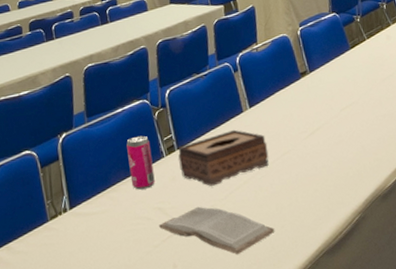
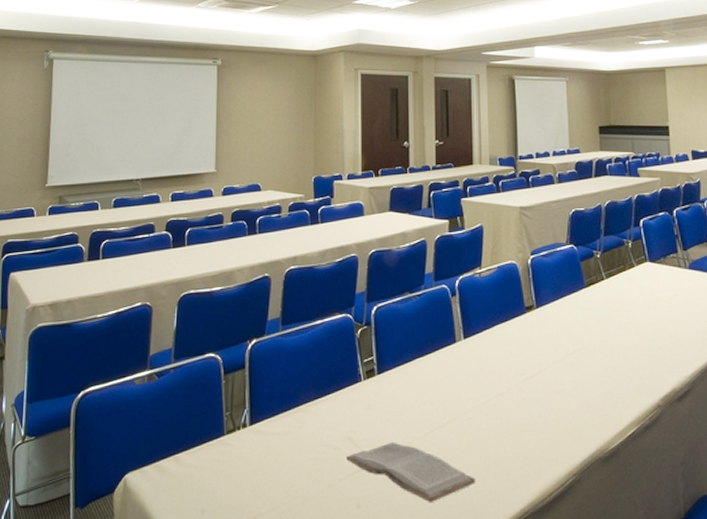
beverage can: present [126,135,155,190] -> none [321,353,348,414]
tissue box: present [178,129,269,186] -> none [378,360,479,421]

